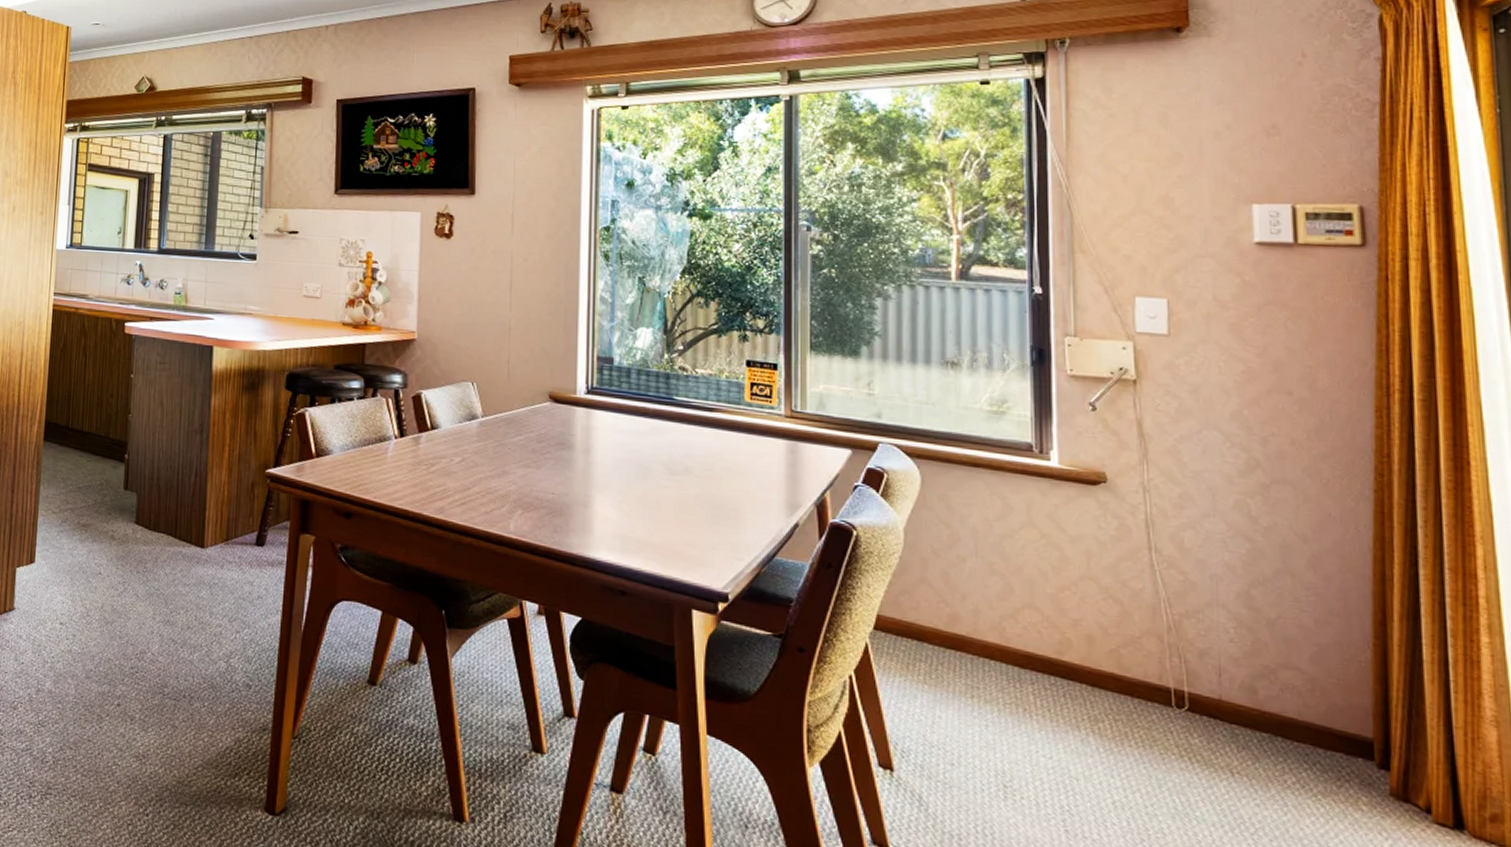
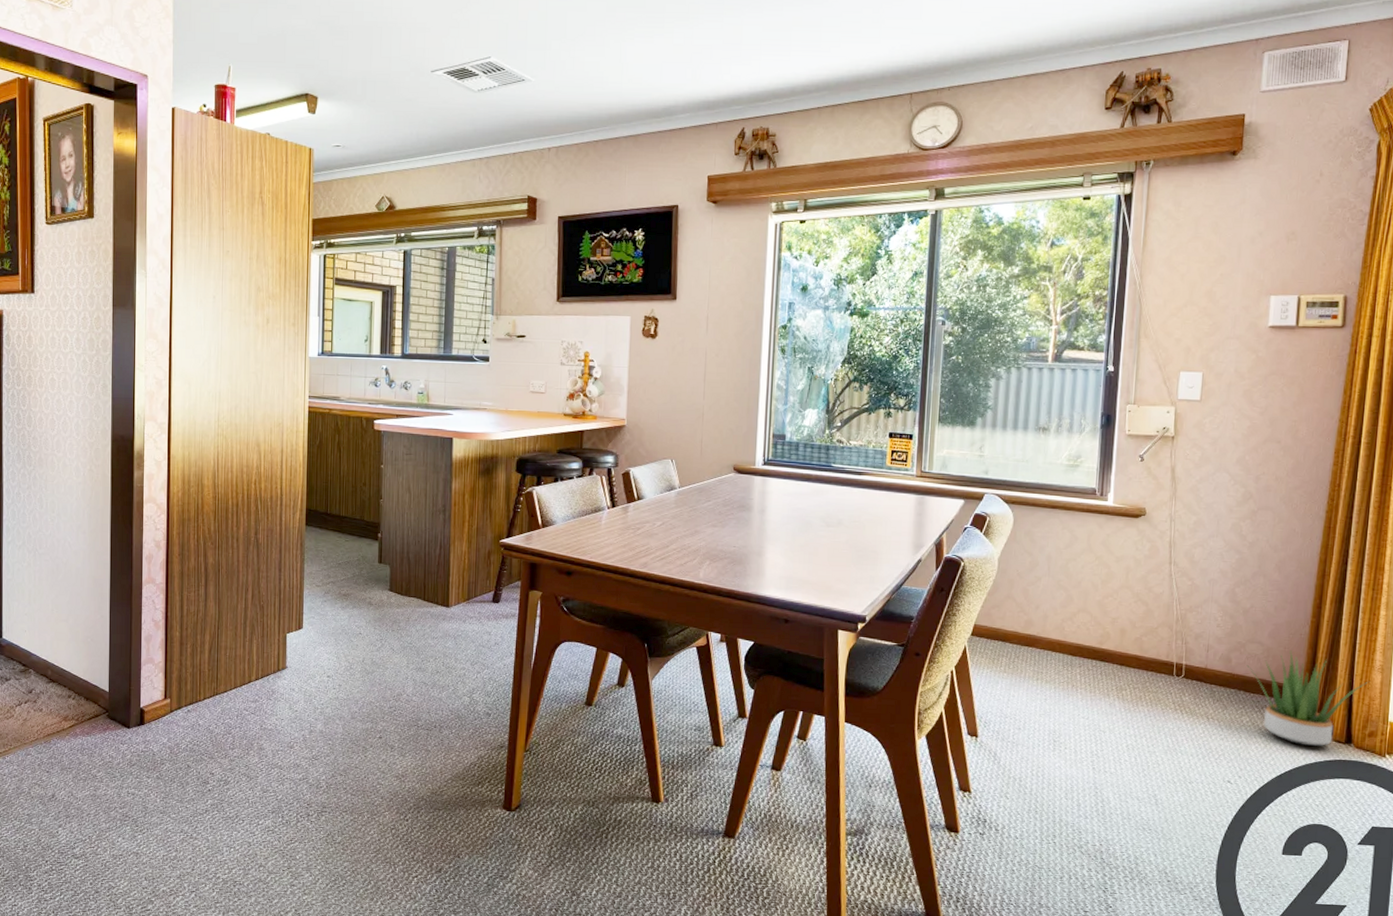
potted plant: none [1282,683,1479,831] -> present [1246,650,1370,747]

